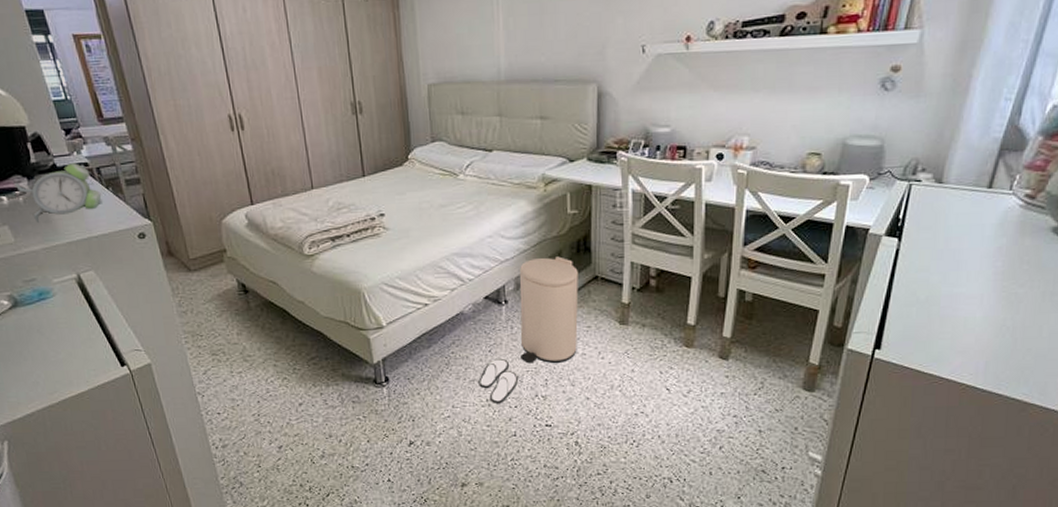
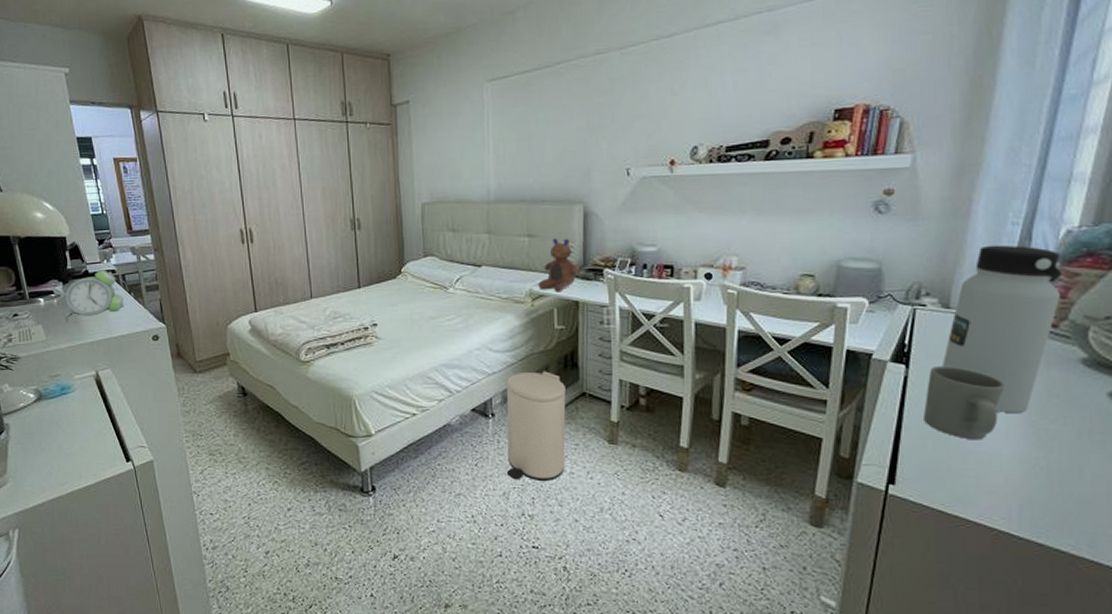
slippers: present [479,358,518,404] -> none [464,472,504,521]
toy: none [551,120,594,177] -> present [538,238,581,293]
mug: none [909,237,985,306] -> present [922,365,1006,440]
water bottle: none [930,120,1045,279] -> present [941,244,1063,412]

